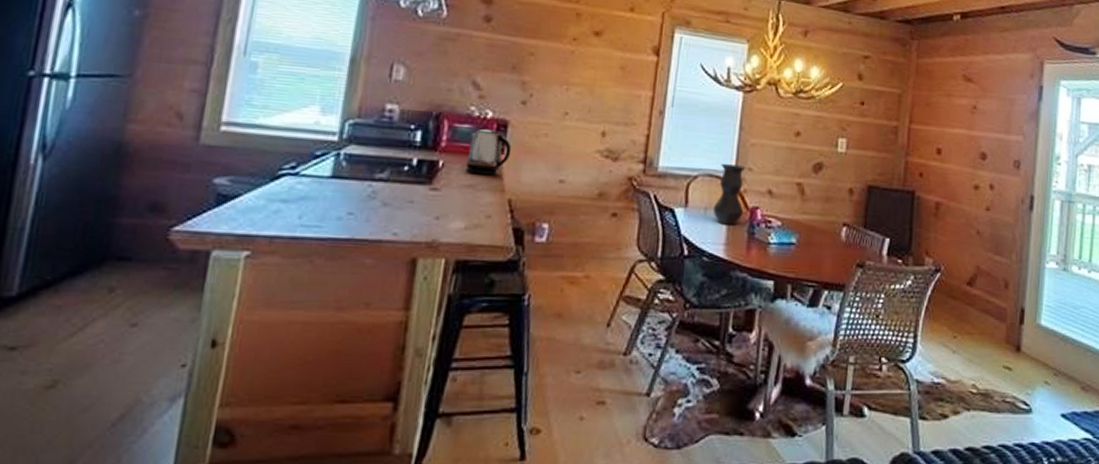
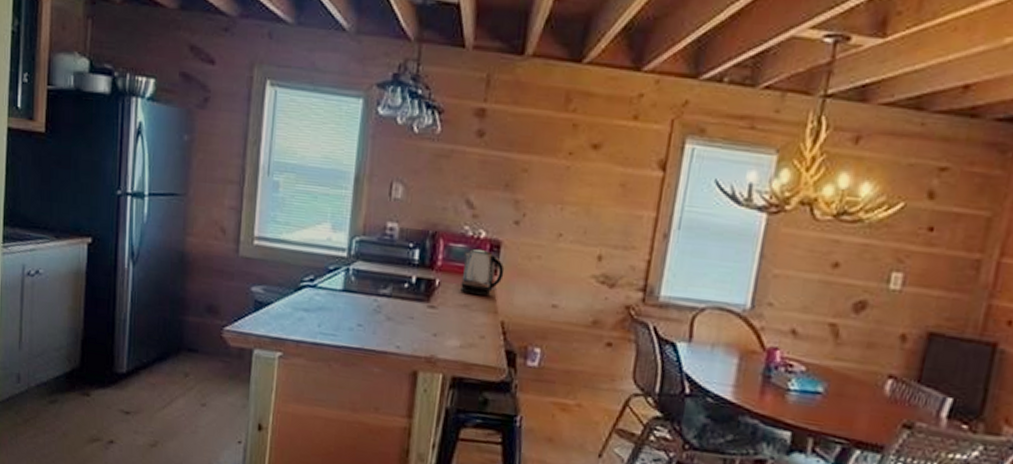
vase: present [712,163,746,227] -> none [721,295,765,367]

